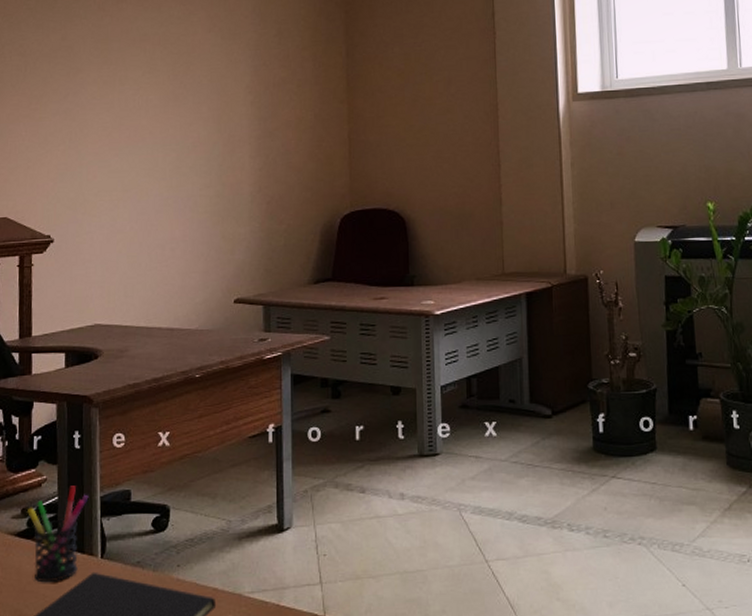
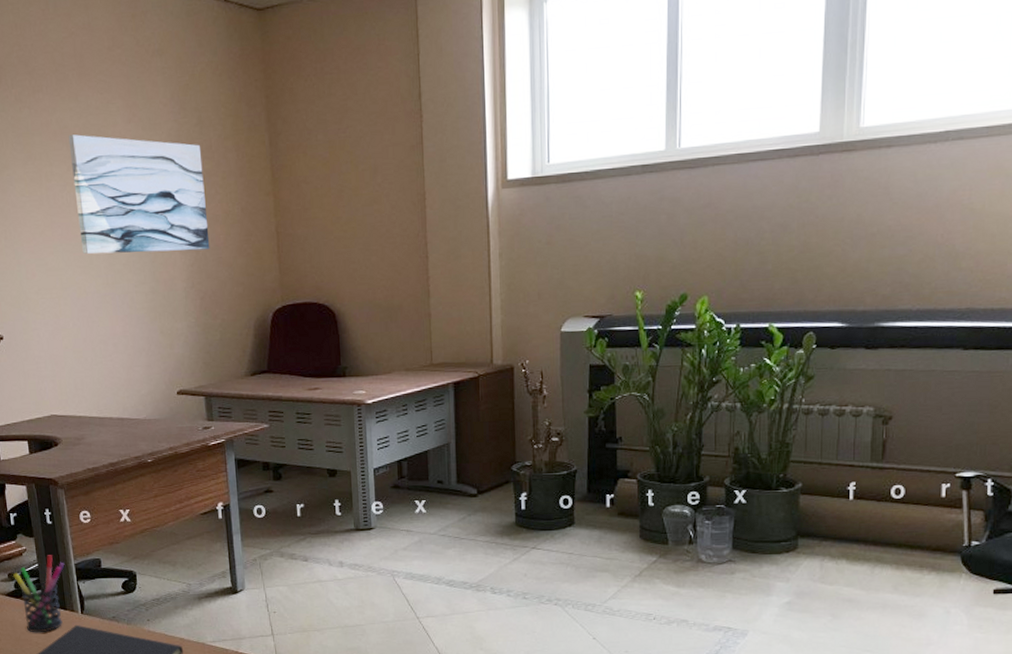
wall art: none [146,42,280,157] -> present [68,134,210,255]

